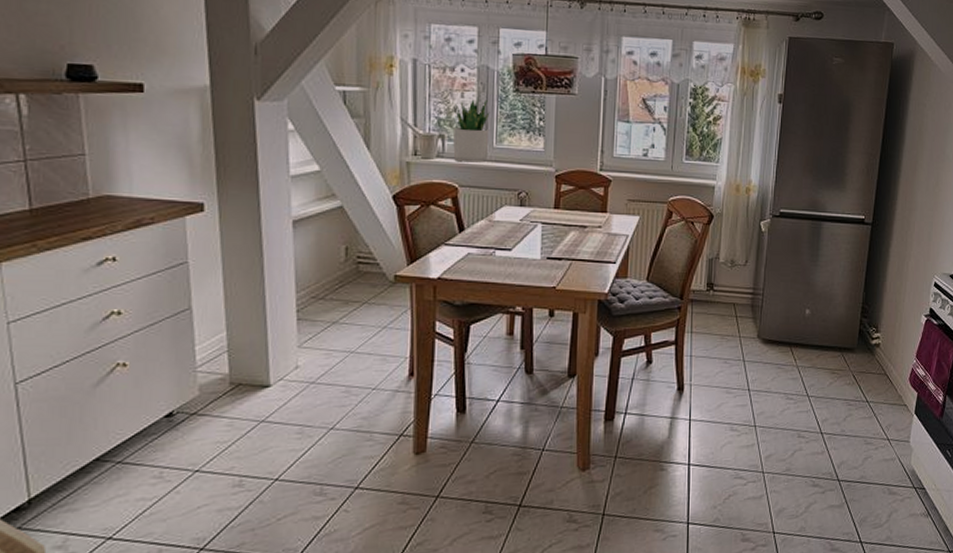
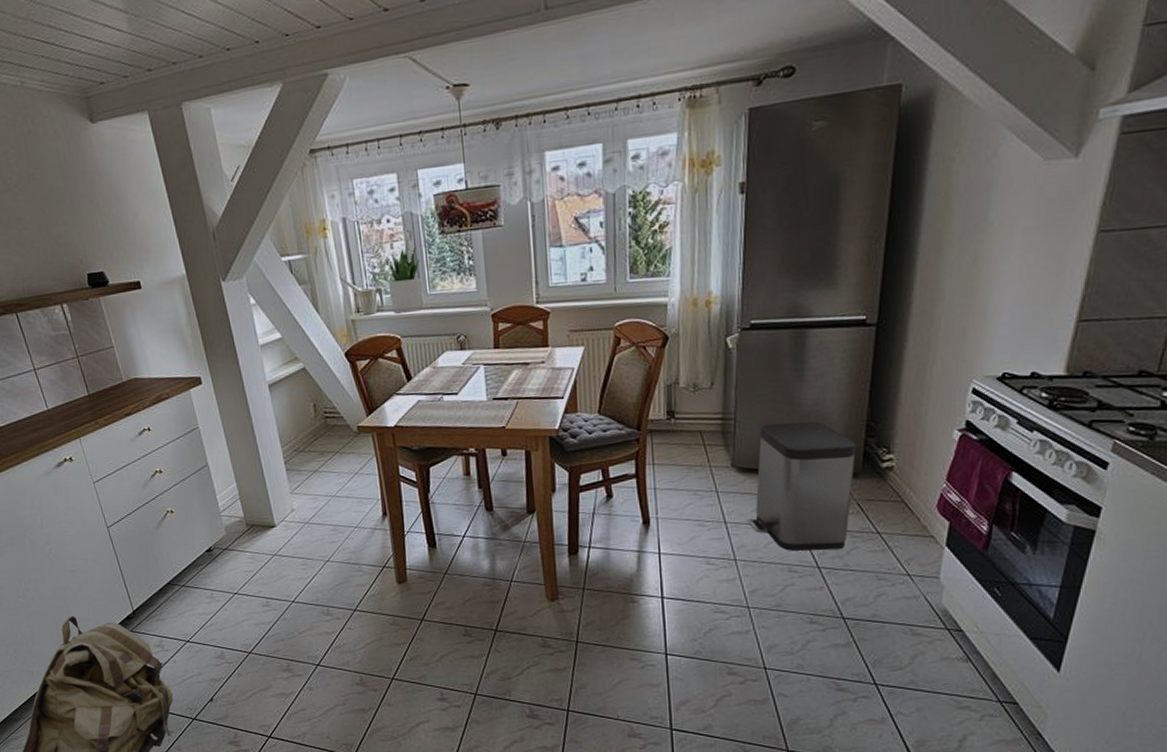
pedal bin: none [767,300,854,418] -> present [747,421,856,551]

